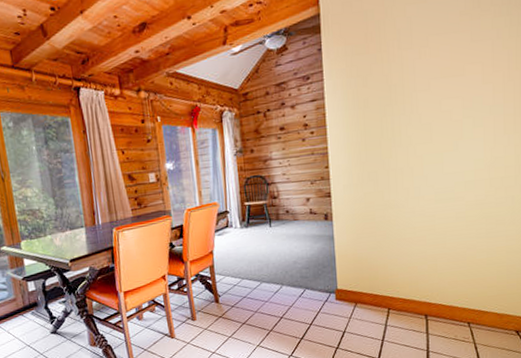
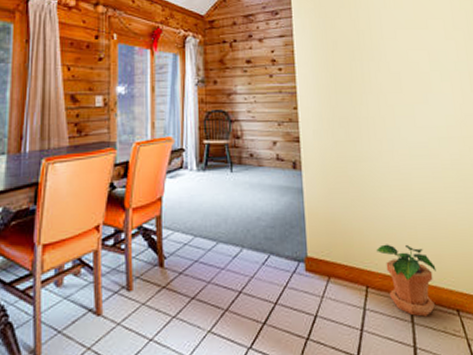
potted plant: none [399,274,452,329] -> present [376,244,436,317]

